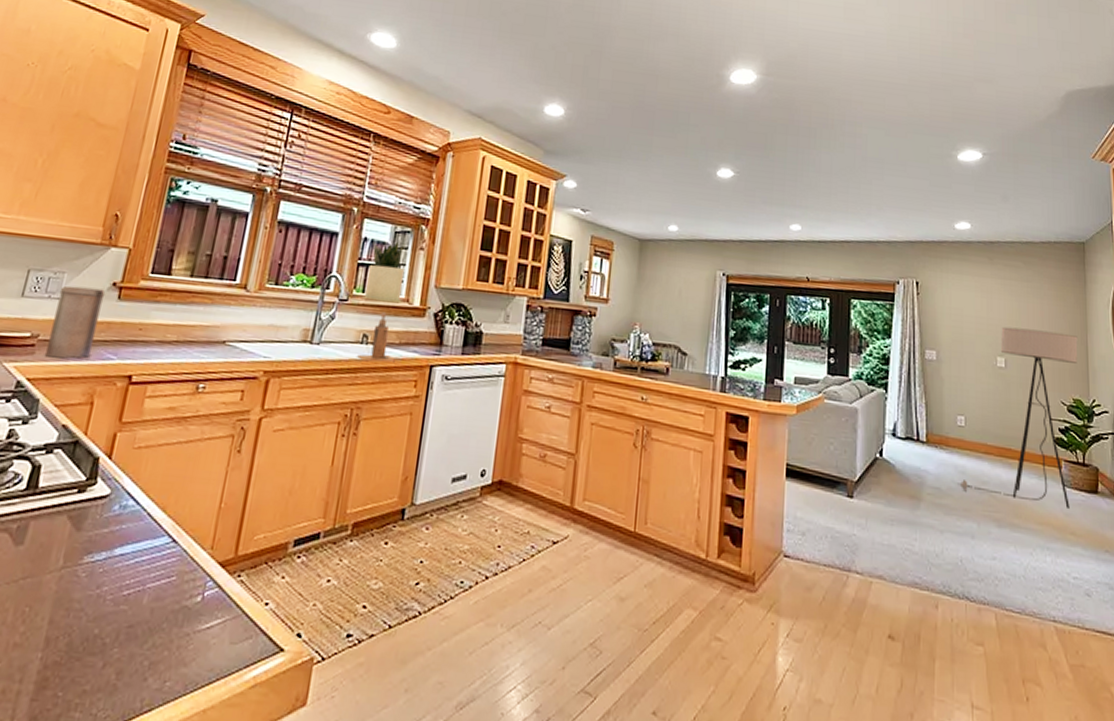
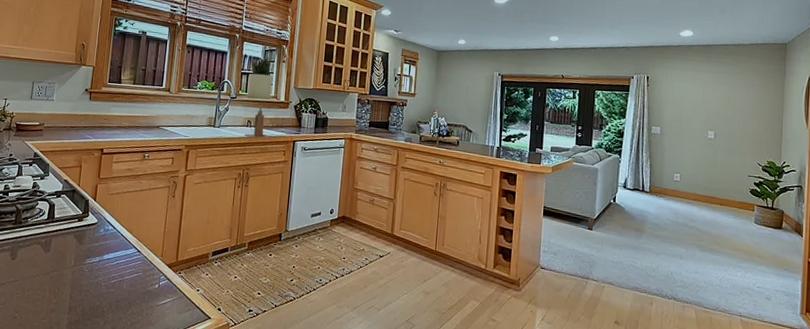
canister: present [43,285,106,360] -> none [48,91,82,139]
floor lamp: present [957,326,1078,508] -> none [672,108,775,239]

